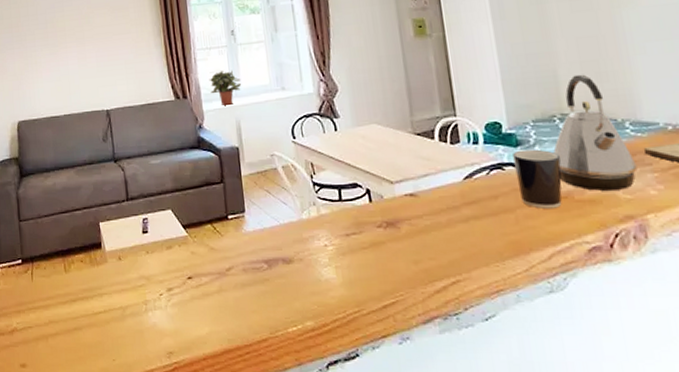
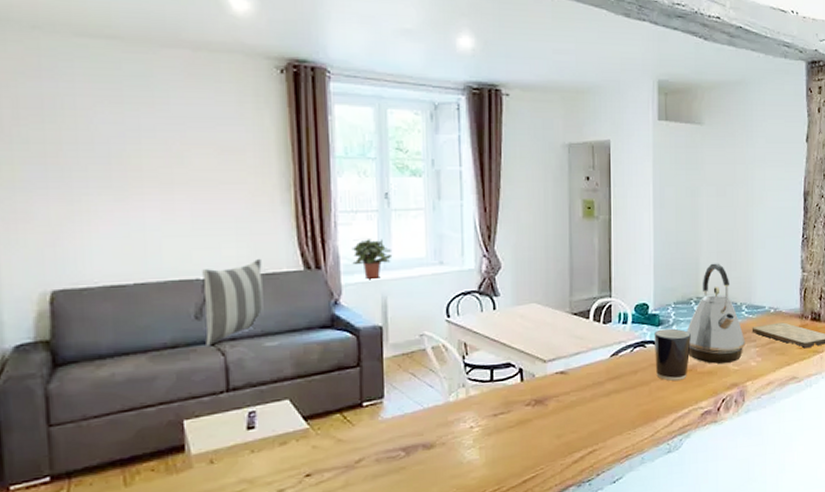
pillow: none [106,91,148,163] -> present [202,258,264,346]

